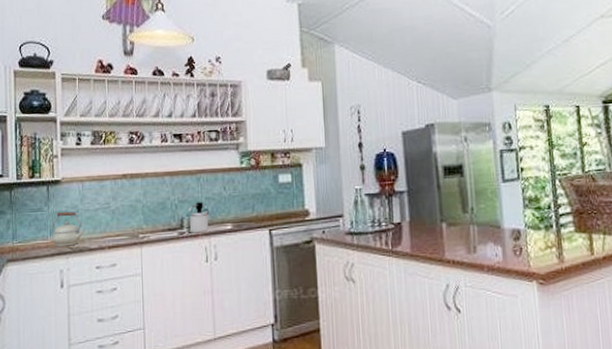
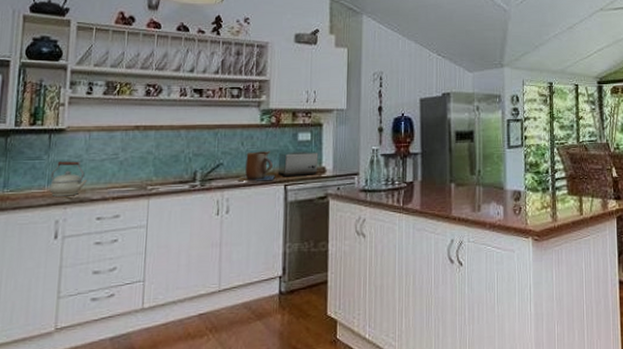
soap dispenser: present [189,202,209,233] -> none [202,156,224,187]
ceramic jug: none [223,195,259,228] -> present [237,151,275,182]
toaster: none [261,194,301,222] -> present [277,152,319,177]

